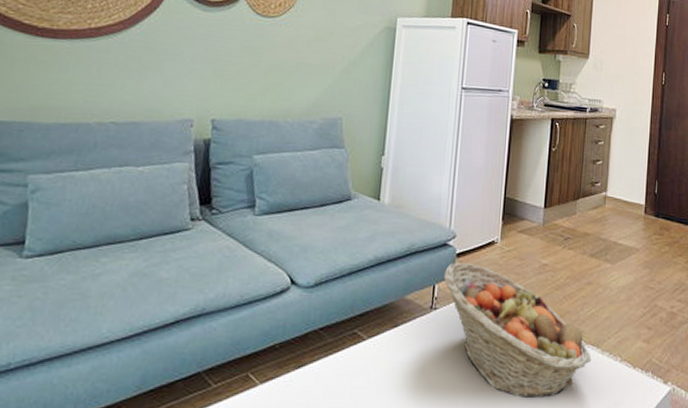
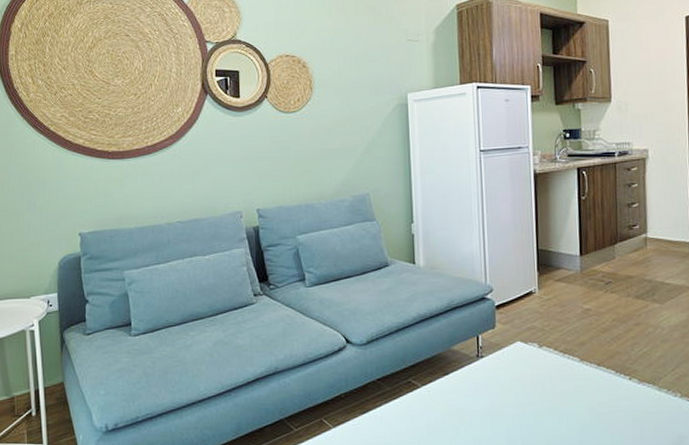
fruit basket: present [443,262,592,398] -> none [485,313,648,433]

